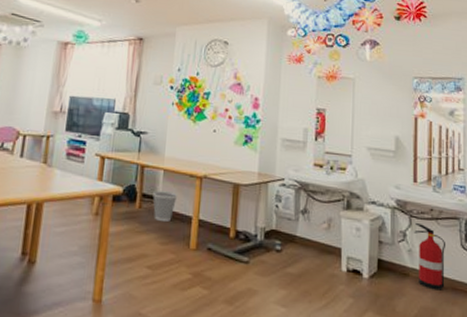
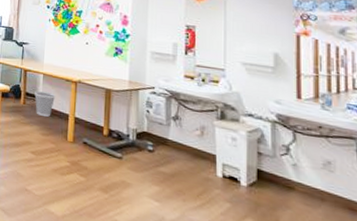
fire extinguisher: present [414,222,445,291] -> none [299,138,340,209]

